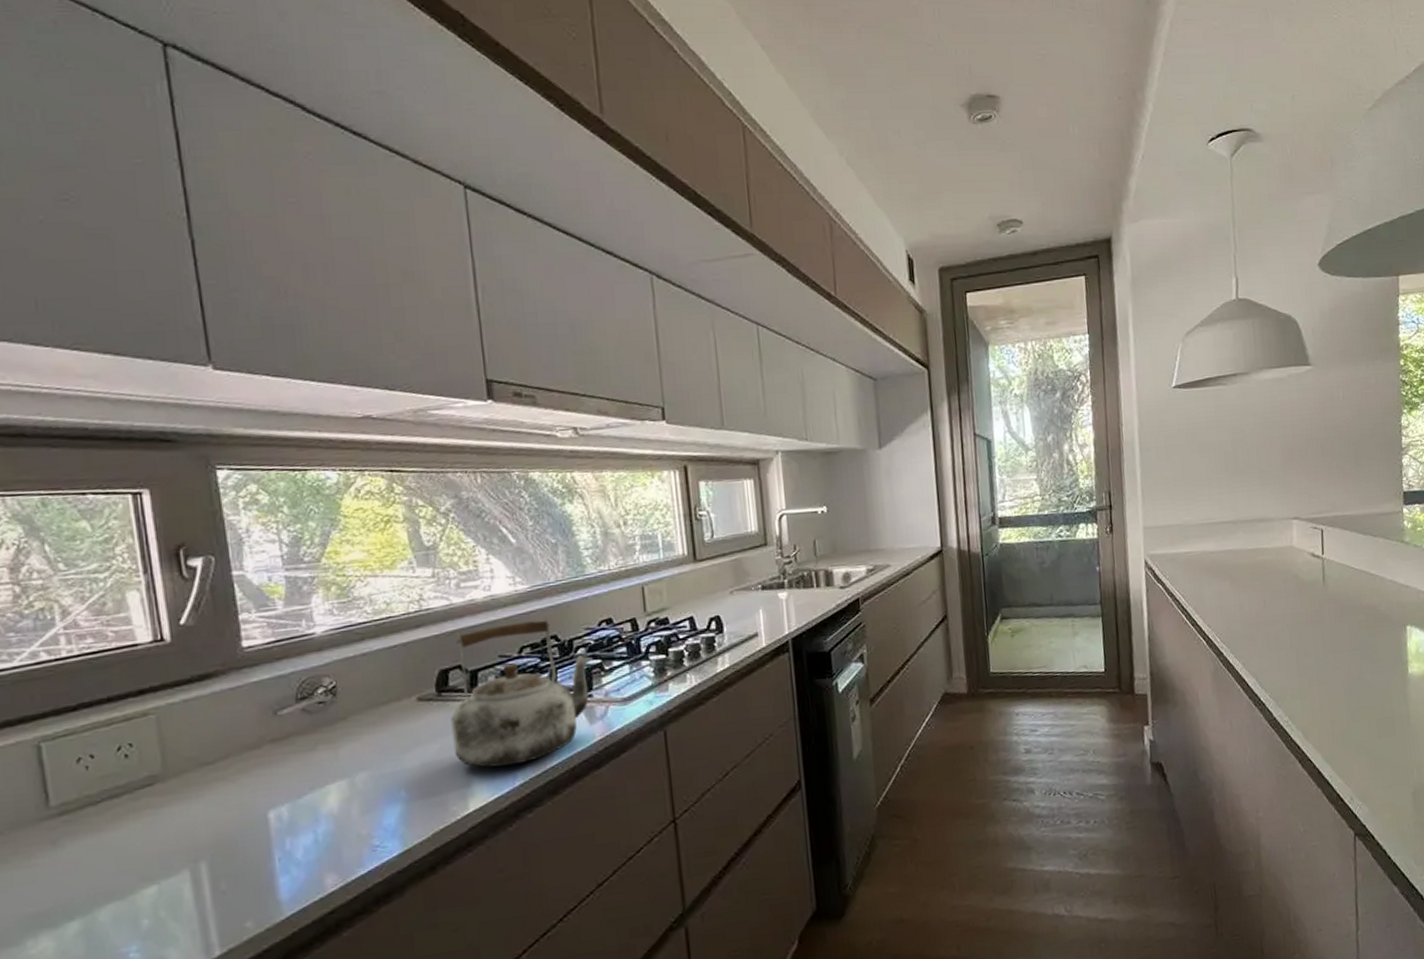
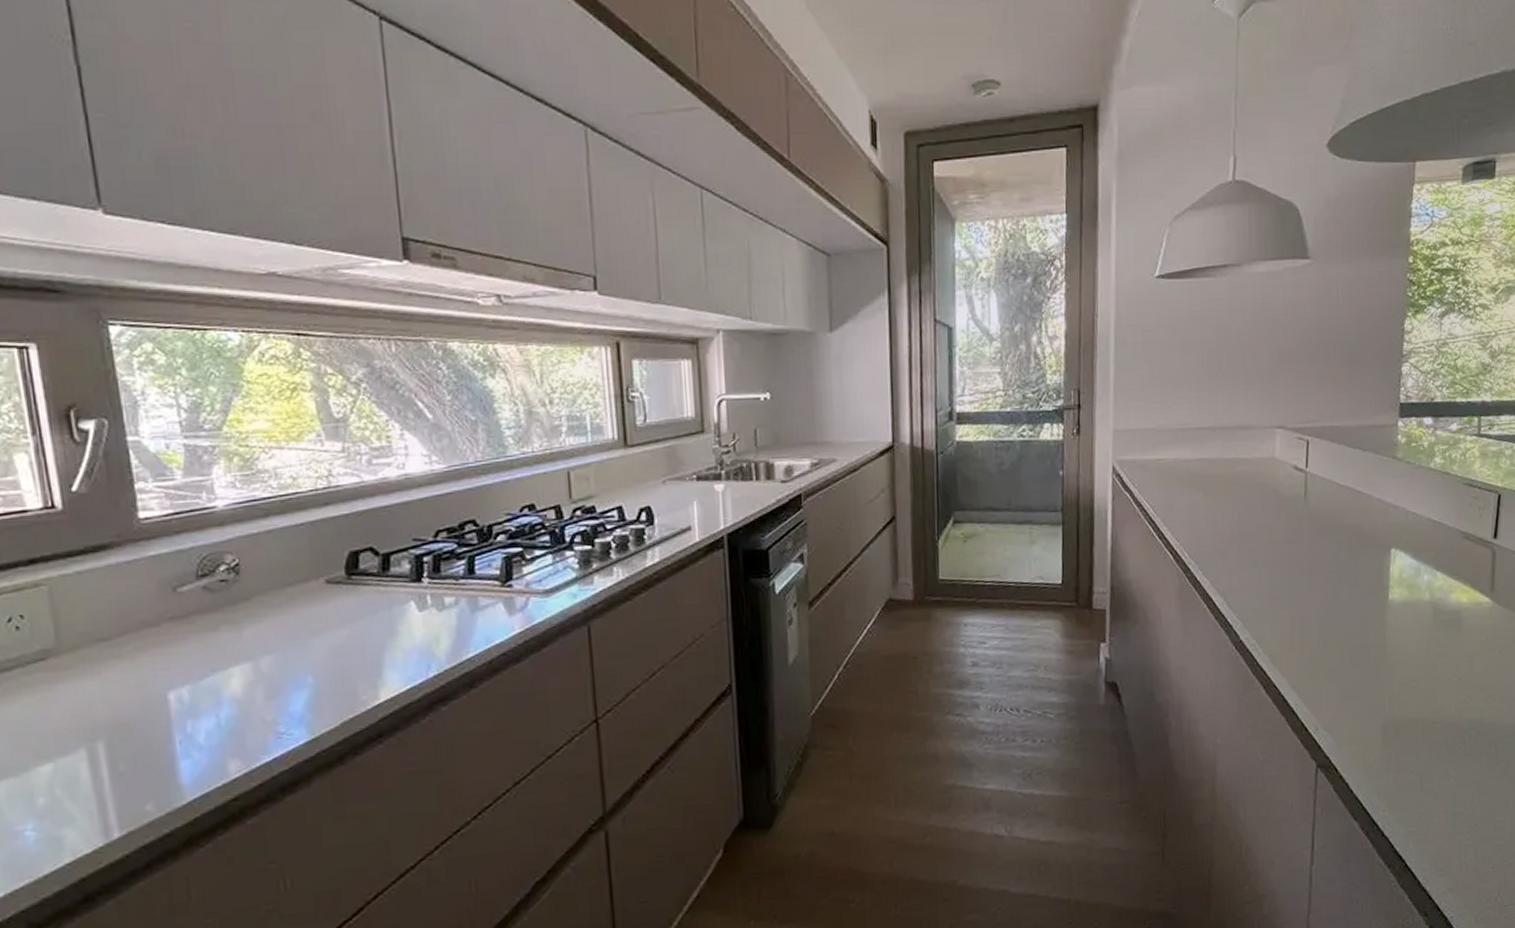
kettle: present [451,617,593,768] -> none [361,499,514,657]

